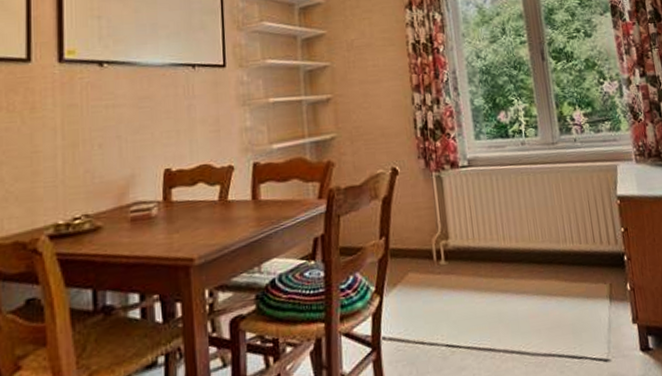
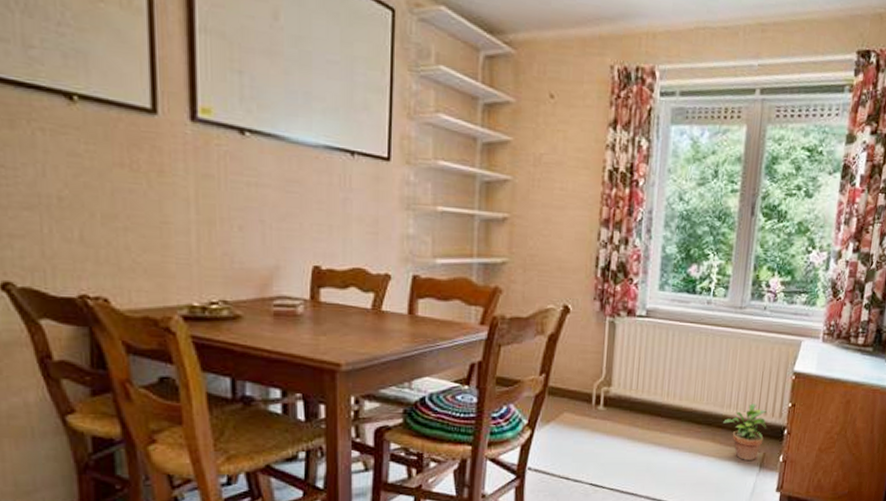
potted plant: none [563,234,607,295] -> present [723,403,767,460]

